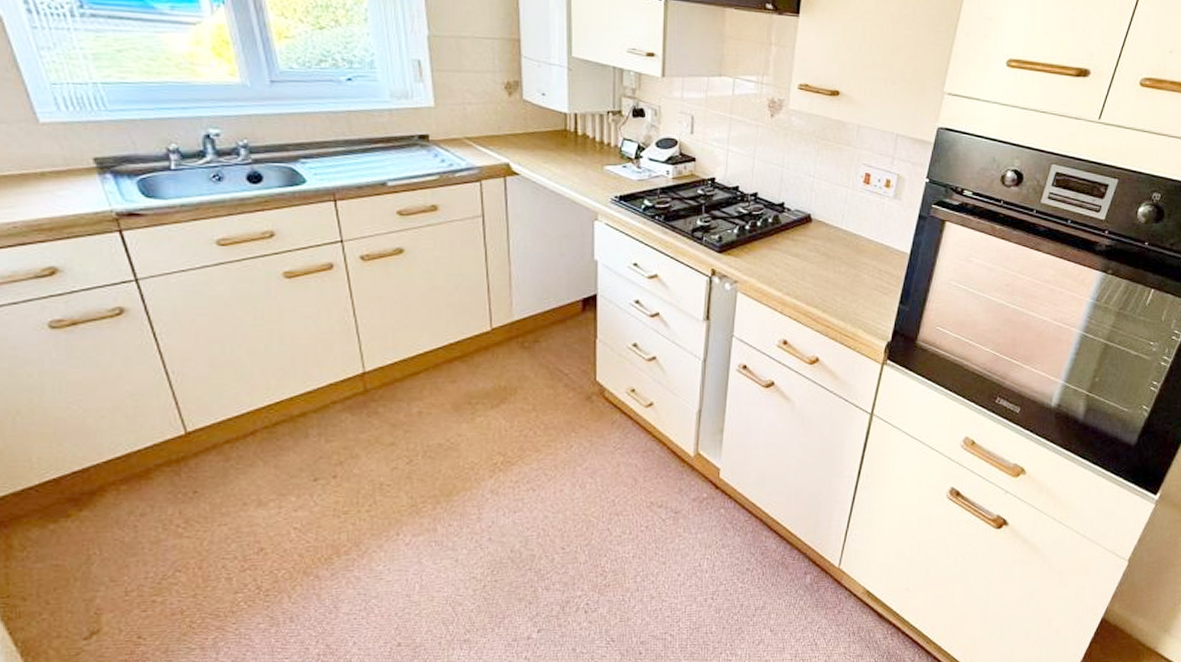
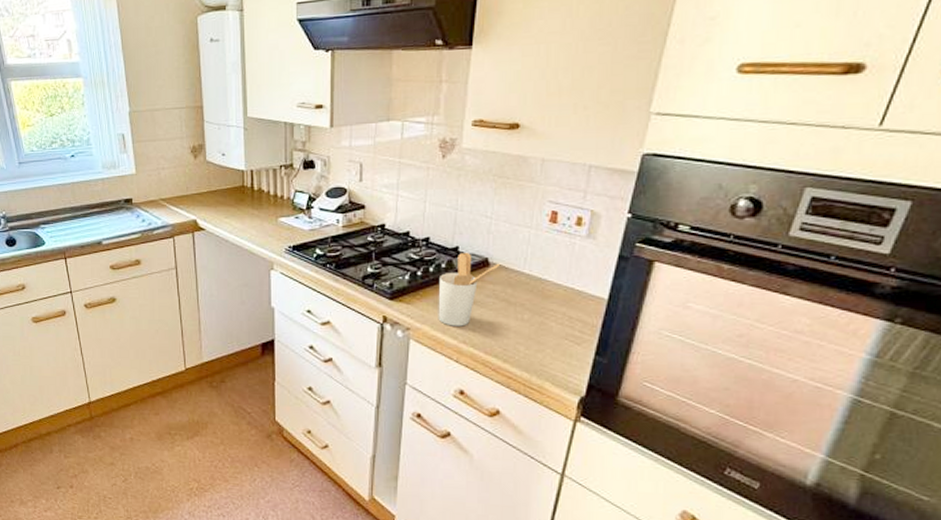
utensil holder: none [764,208,822,279] -> present [438,252,501,327]

